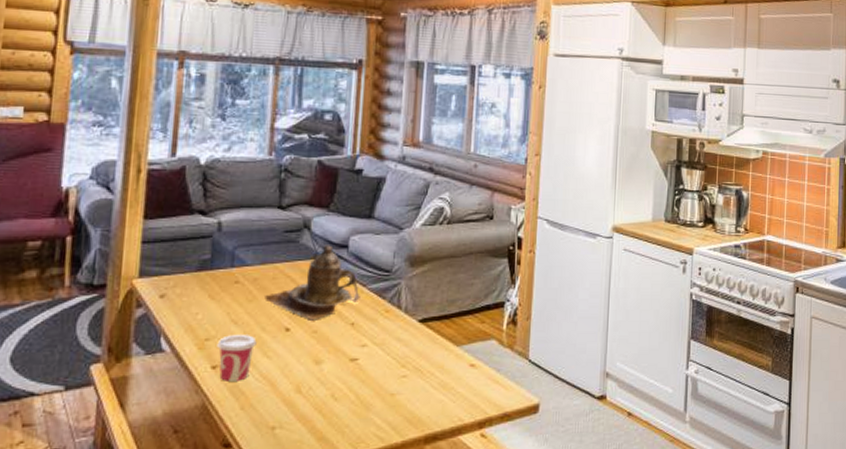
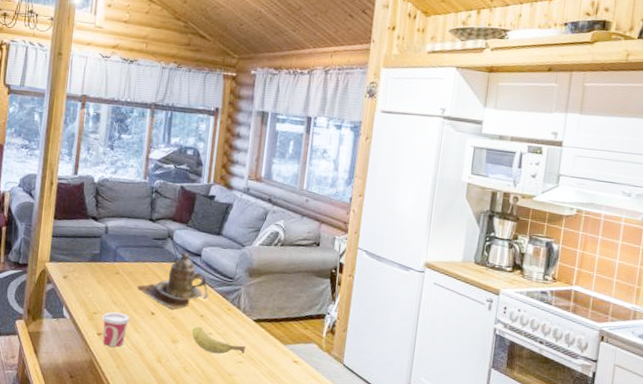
fruit: none [340,338,411,370] -> present [192,326,246,354]

